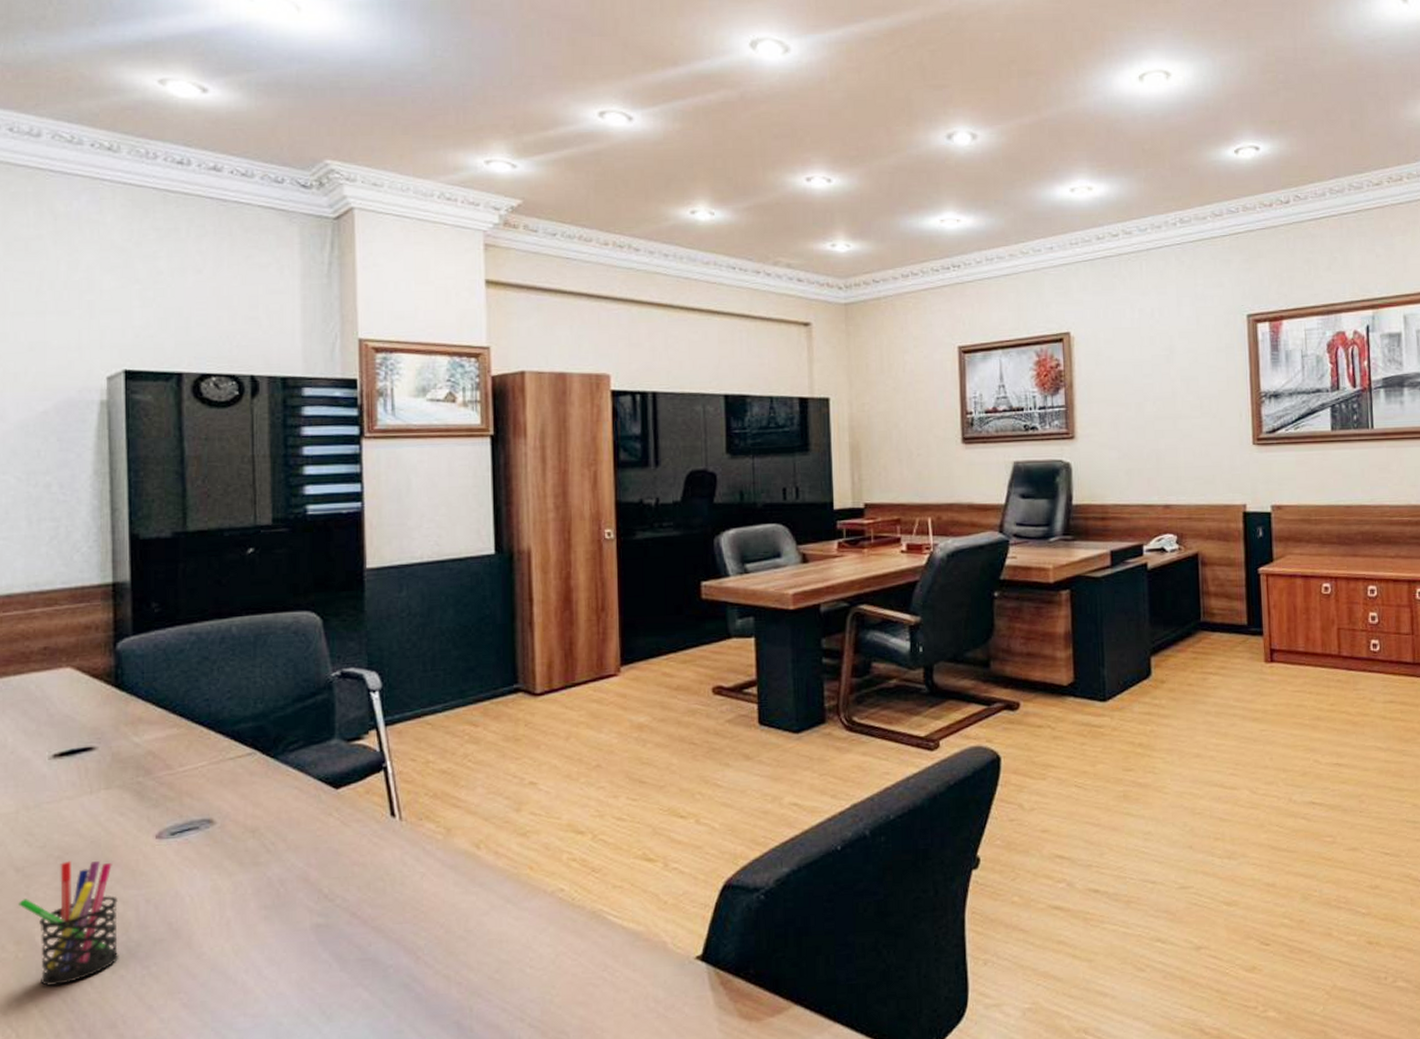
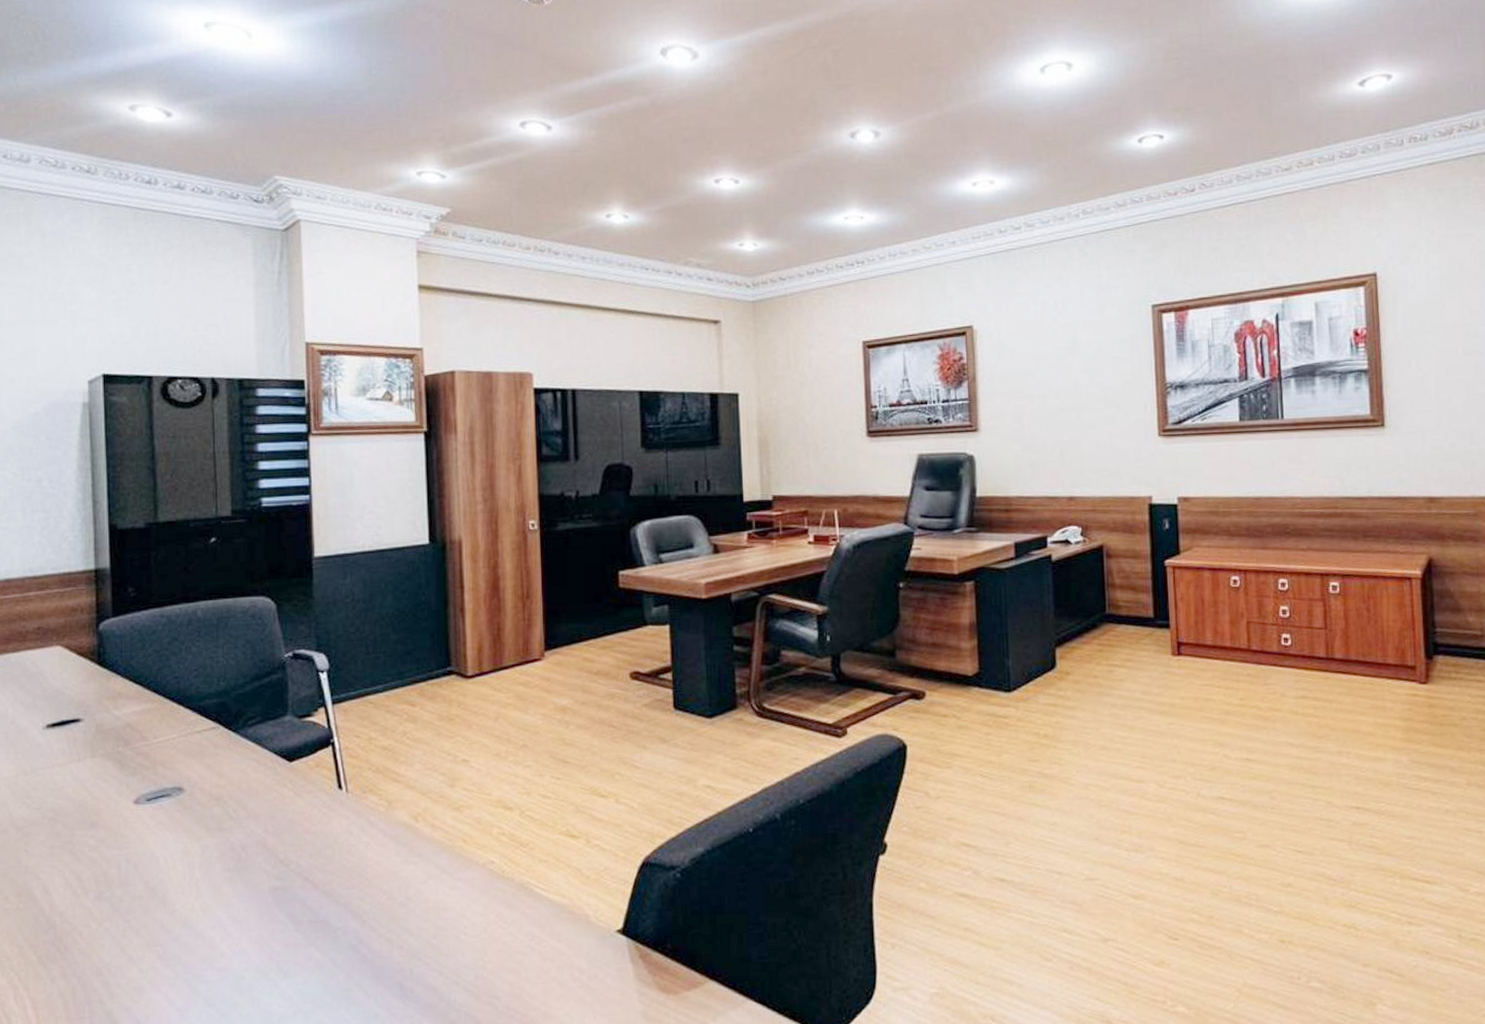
pen holder: present [17,860,119,987] -> none [18,822,104,936]

